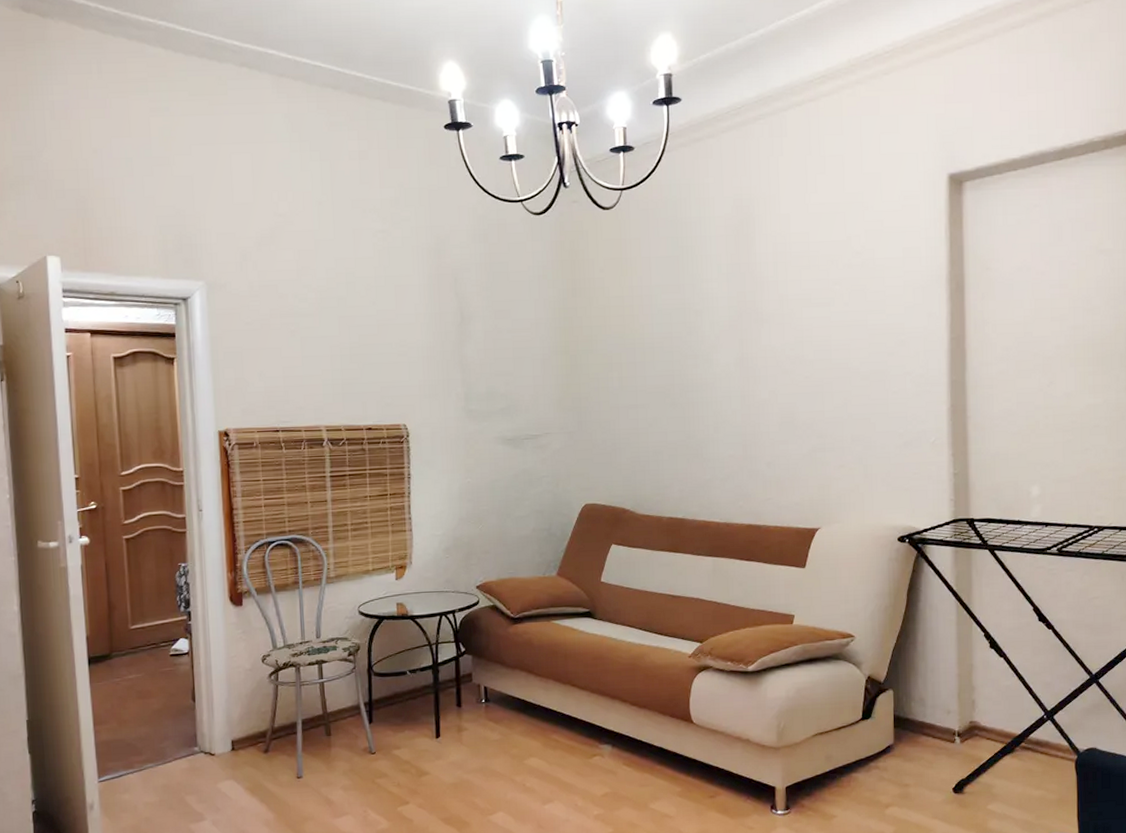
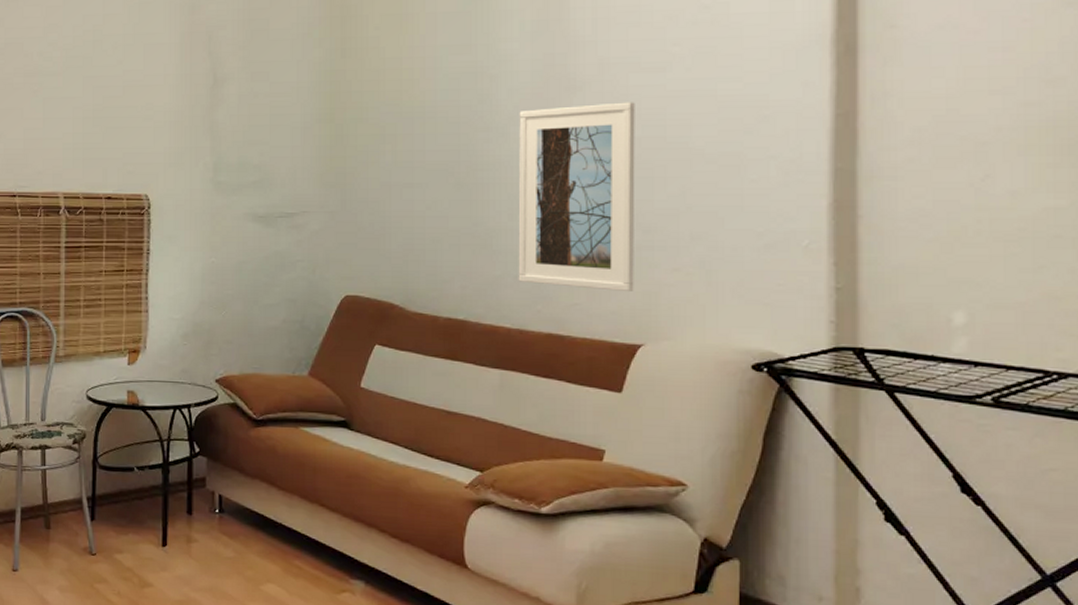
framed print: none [720,331,812,487] -> present [518,102,635,293]

